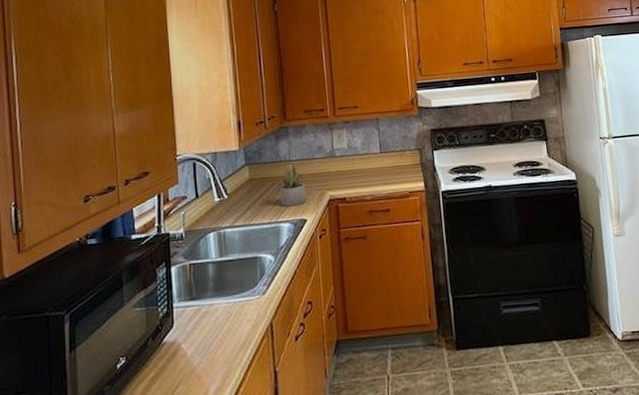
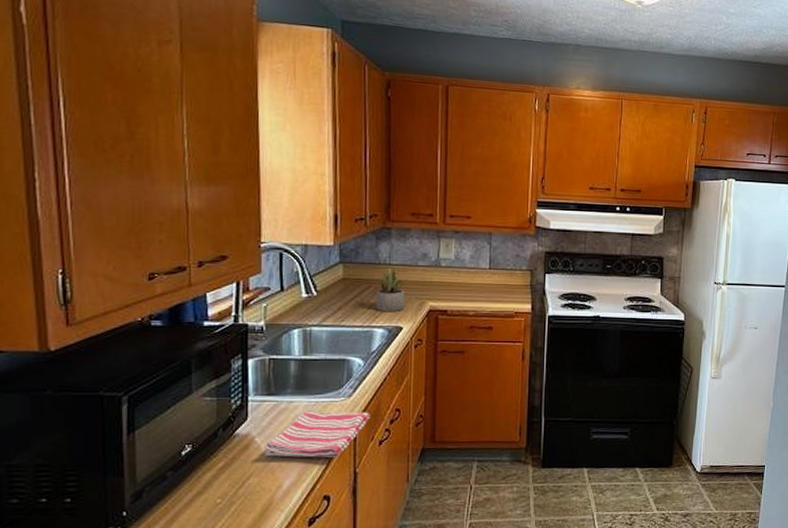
dish towel: none [189,308,284,363] -> present [264,411,370,459]

